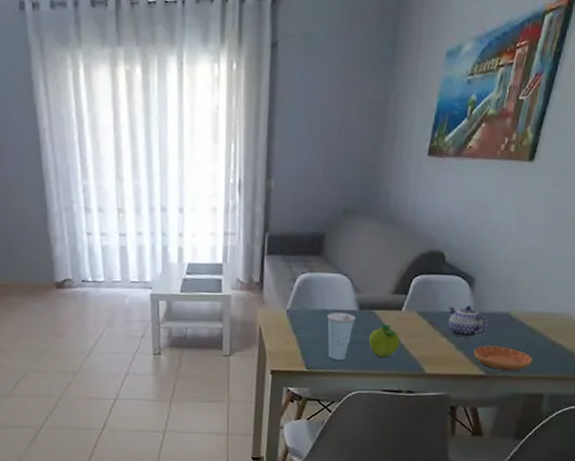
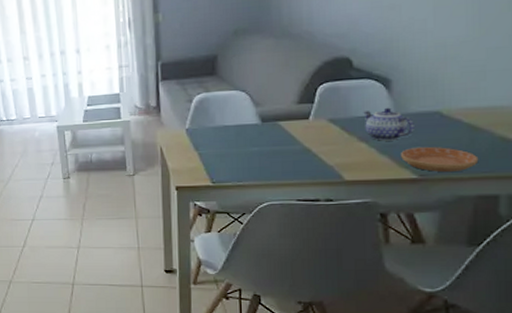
cup: present [327,312,356,361] -> none [228,126,259,174]
fruit: present [368,324,400,357] -> none [275,134,311,167]

